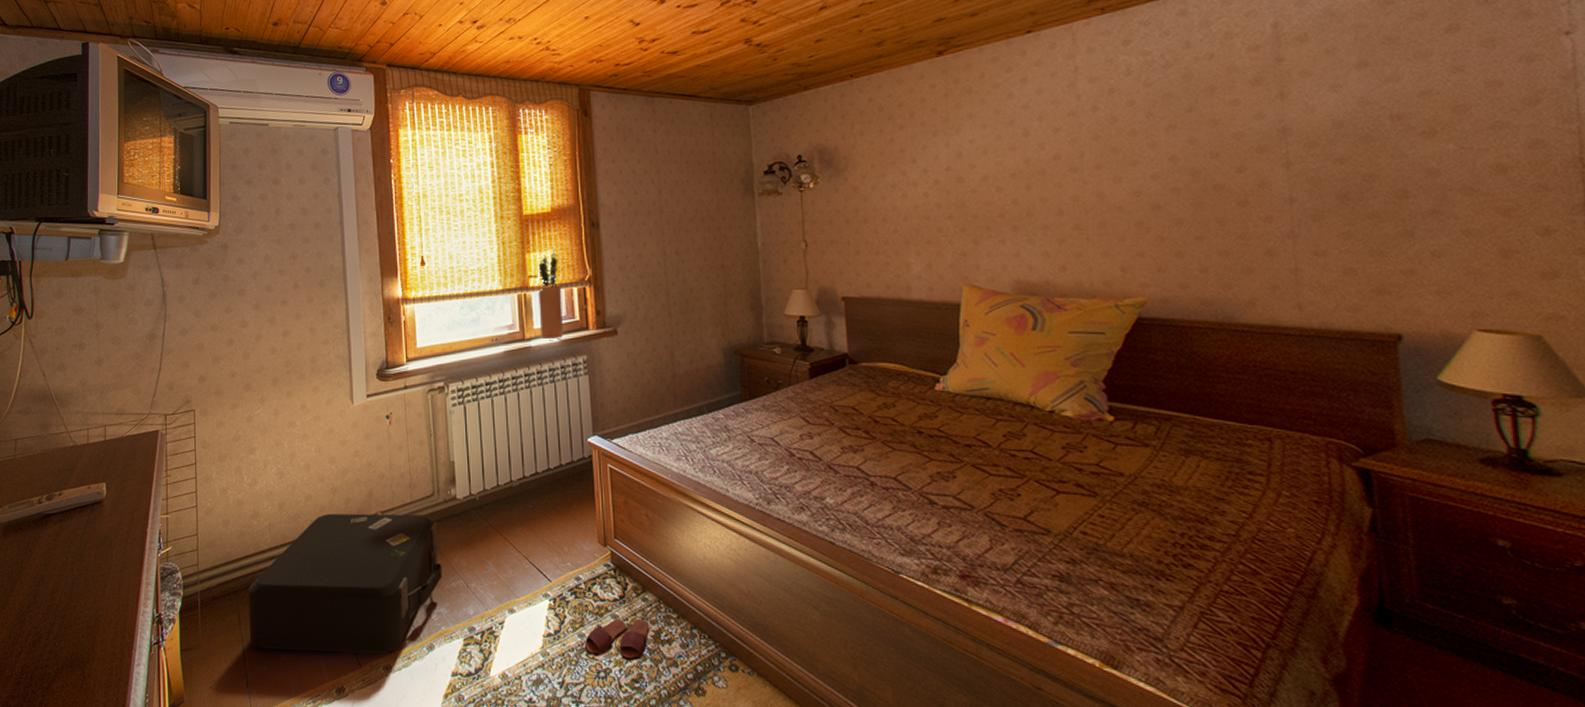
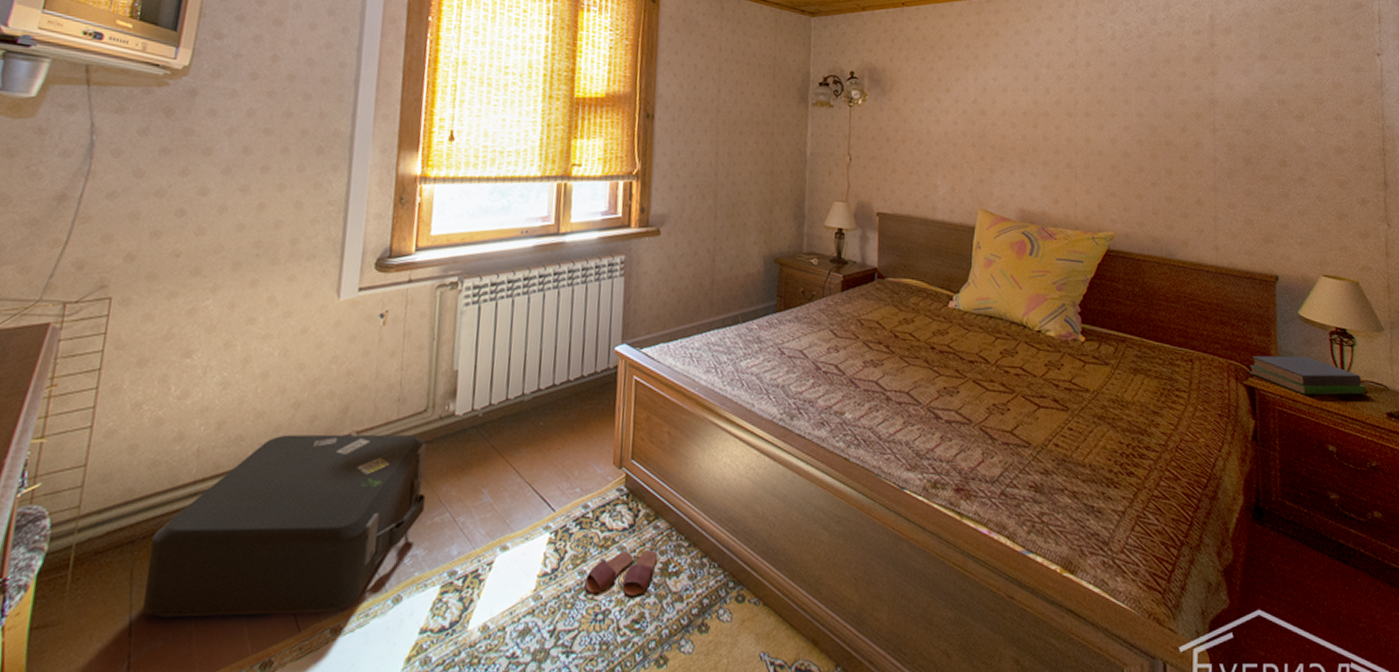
vase: present [538,249,564,340] -> none [578,138,607,236]
book: none [1359,431,1559,479] -> present [1249,355,1365,395]

